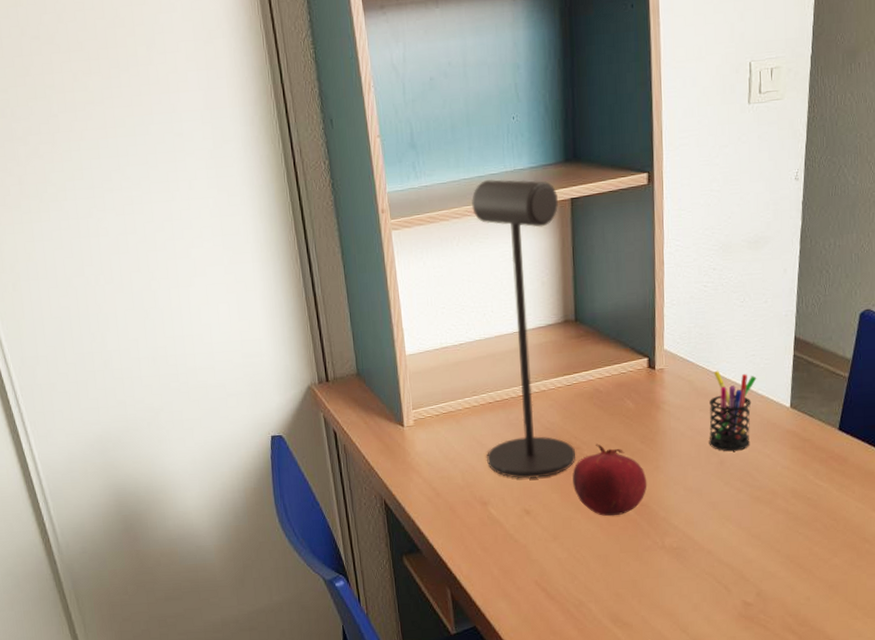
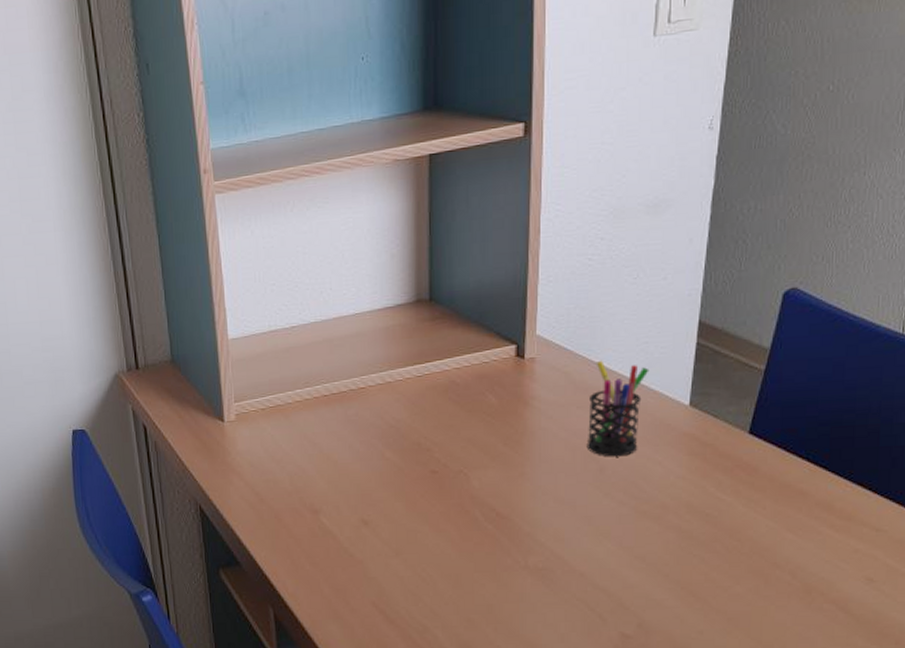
desk lamp: present [471,179,575,479] -> none [309,132,424,485]
fruit: present [572,444,647,517] -> none [420,445,510,530]

